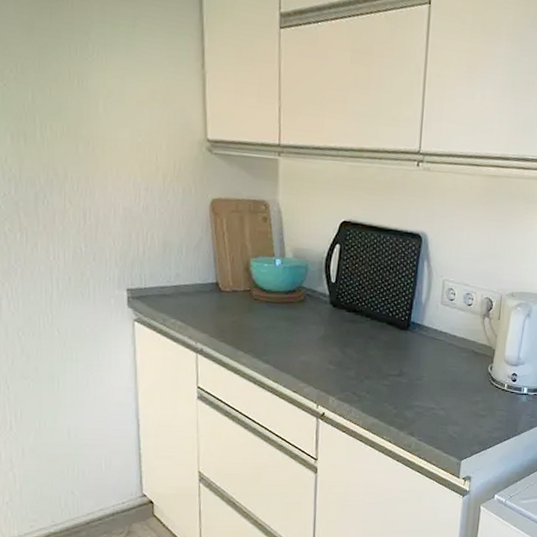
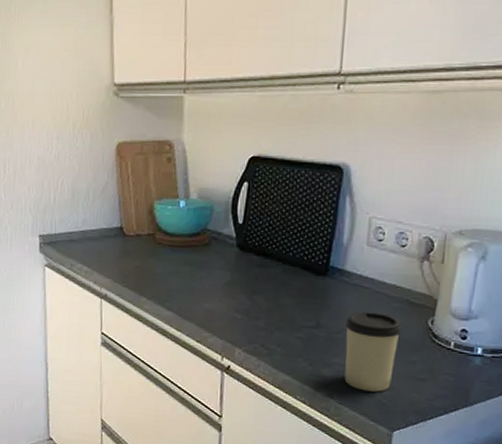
cup: none [423,360,469,429] -> present [344,311,402,392]

